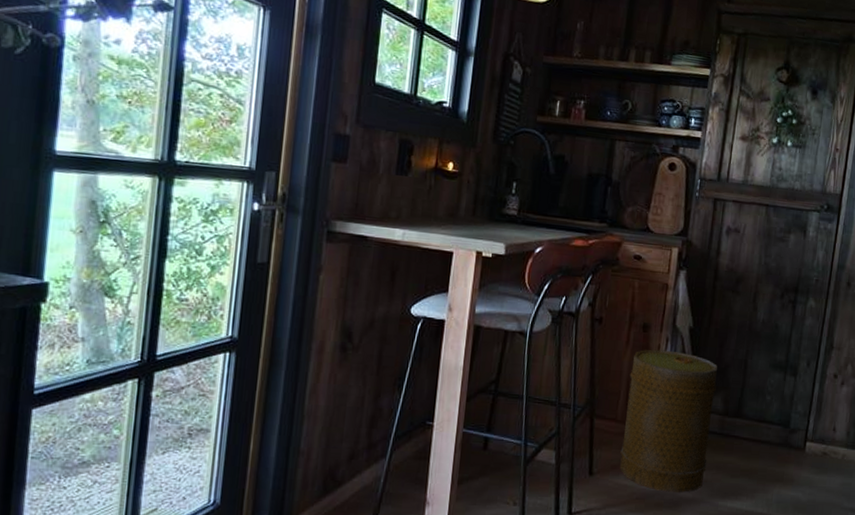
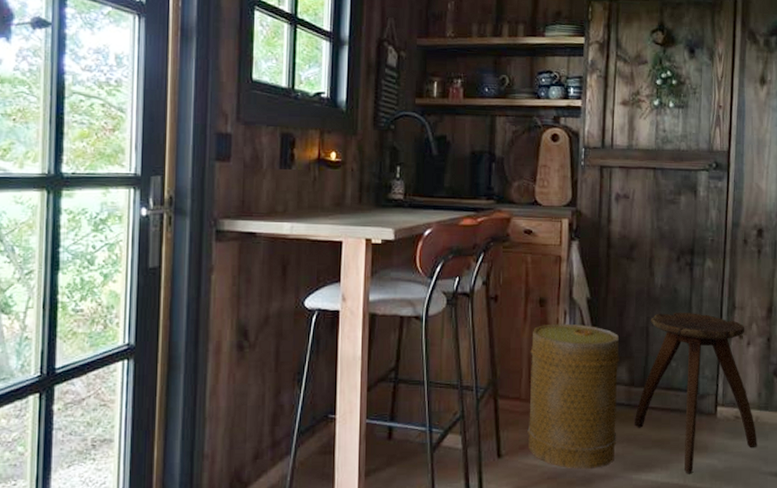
stool: none [724,347,842,505] -> present [634,312,757,474]

